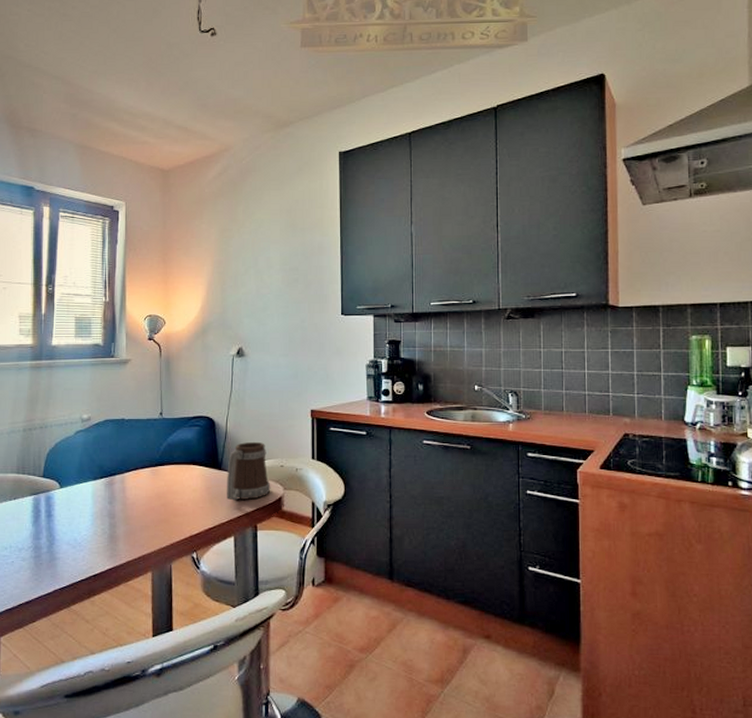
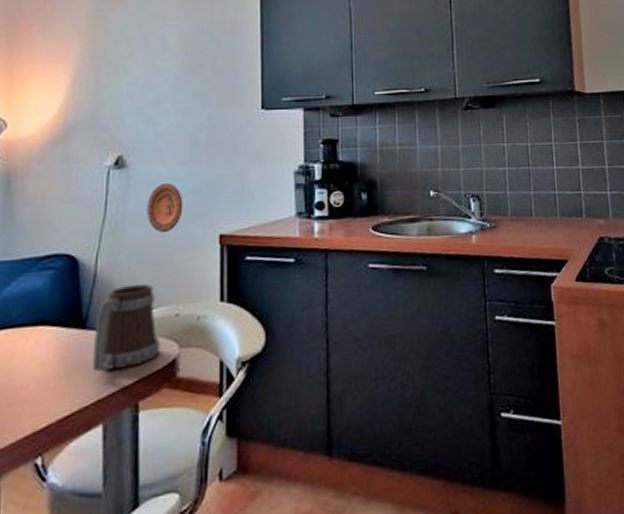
decorative plate: none [260,369,285,406] -> present [147,182,183,233]

